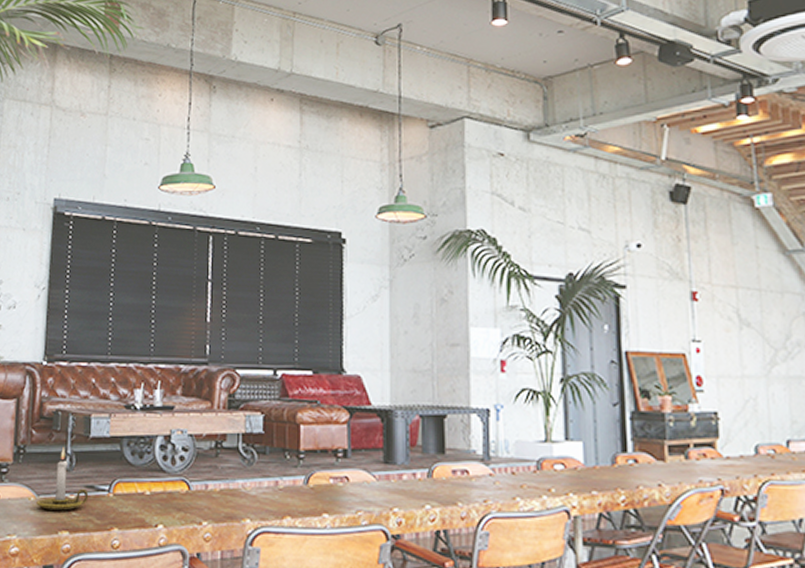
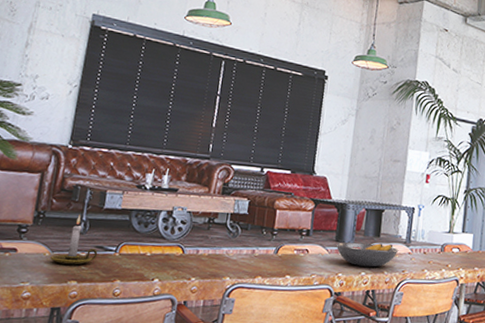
fruit bowl: none [385,463,475,498] -> present [336,242,399,268]

